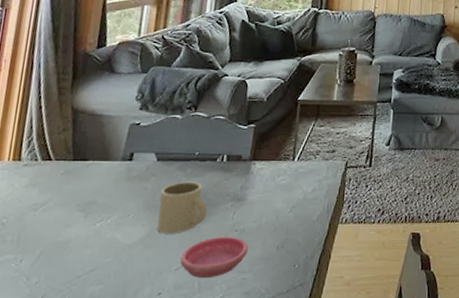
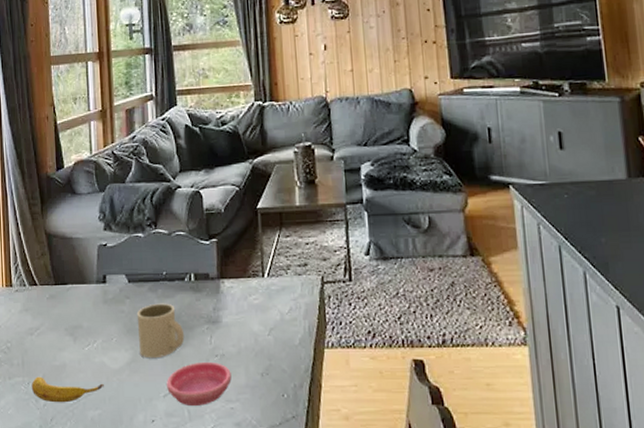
banana: none [23,253,112,280] -> present [31,376,104,403]

